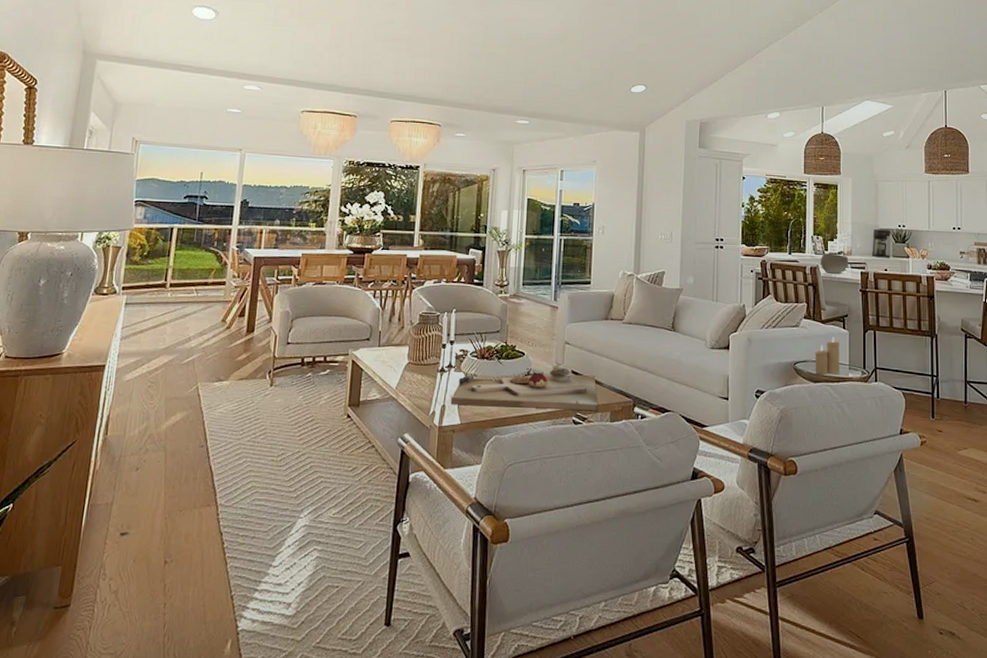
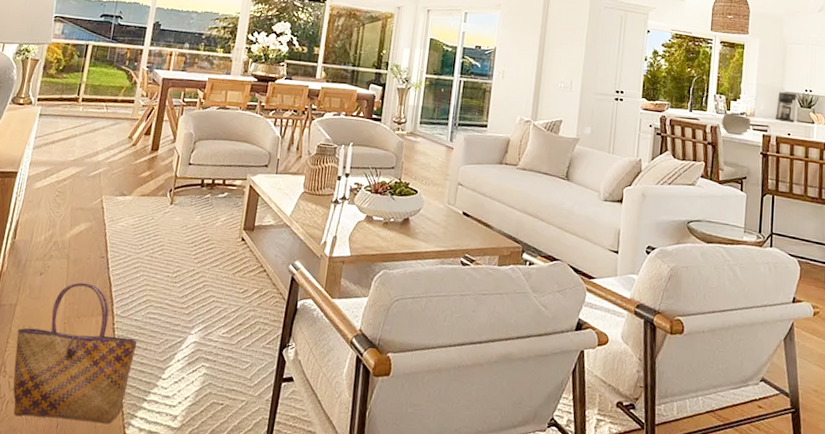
tote bag: none [113,474,244,620] -> present [13,282,138,424]
decorative tray: present [450,364,598,411] -> none [342,204,488,254]
candle: present [814,336,840,375] -> none [708,198,736,237]

